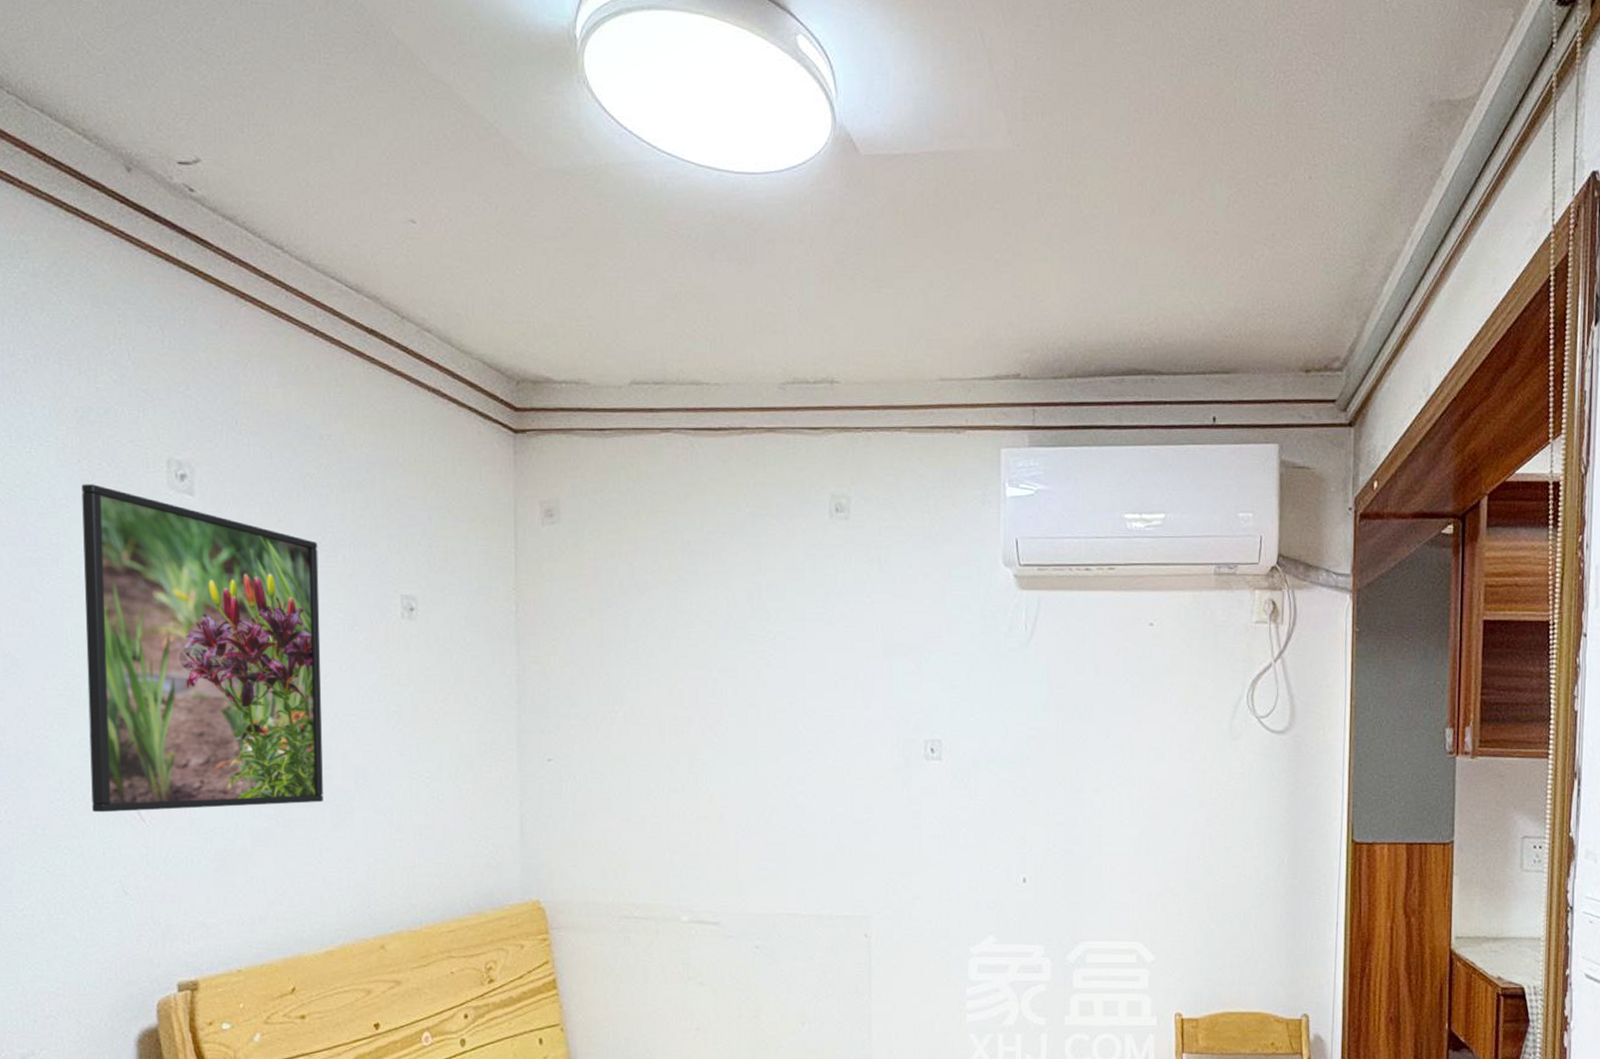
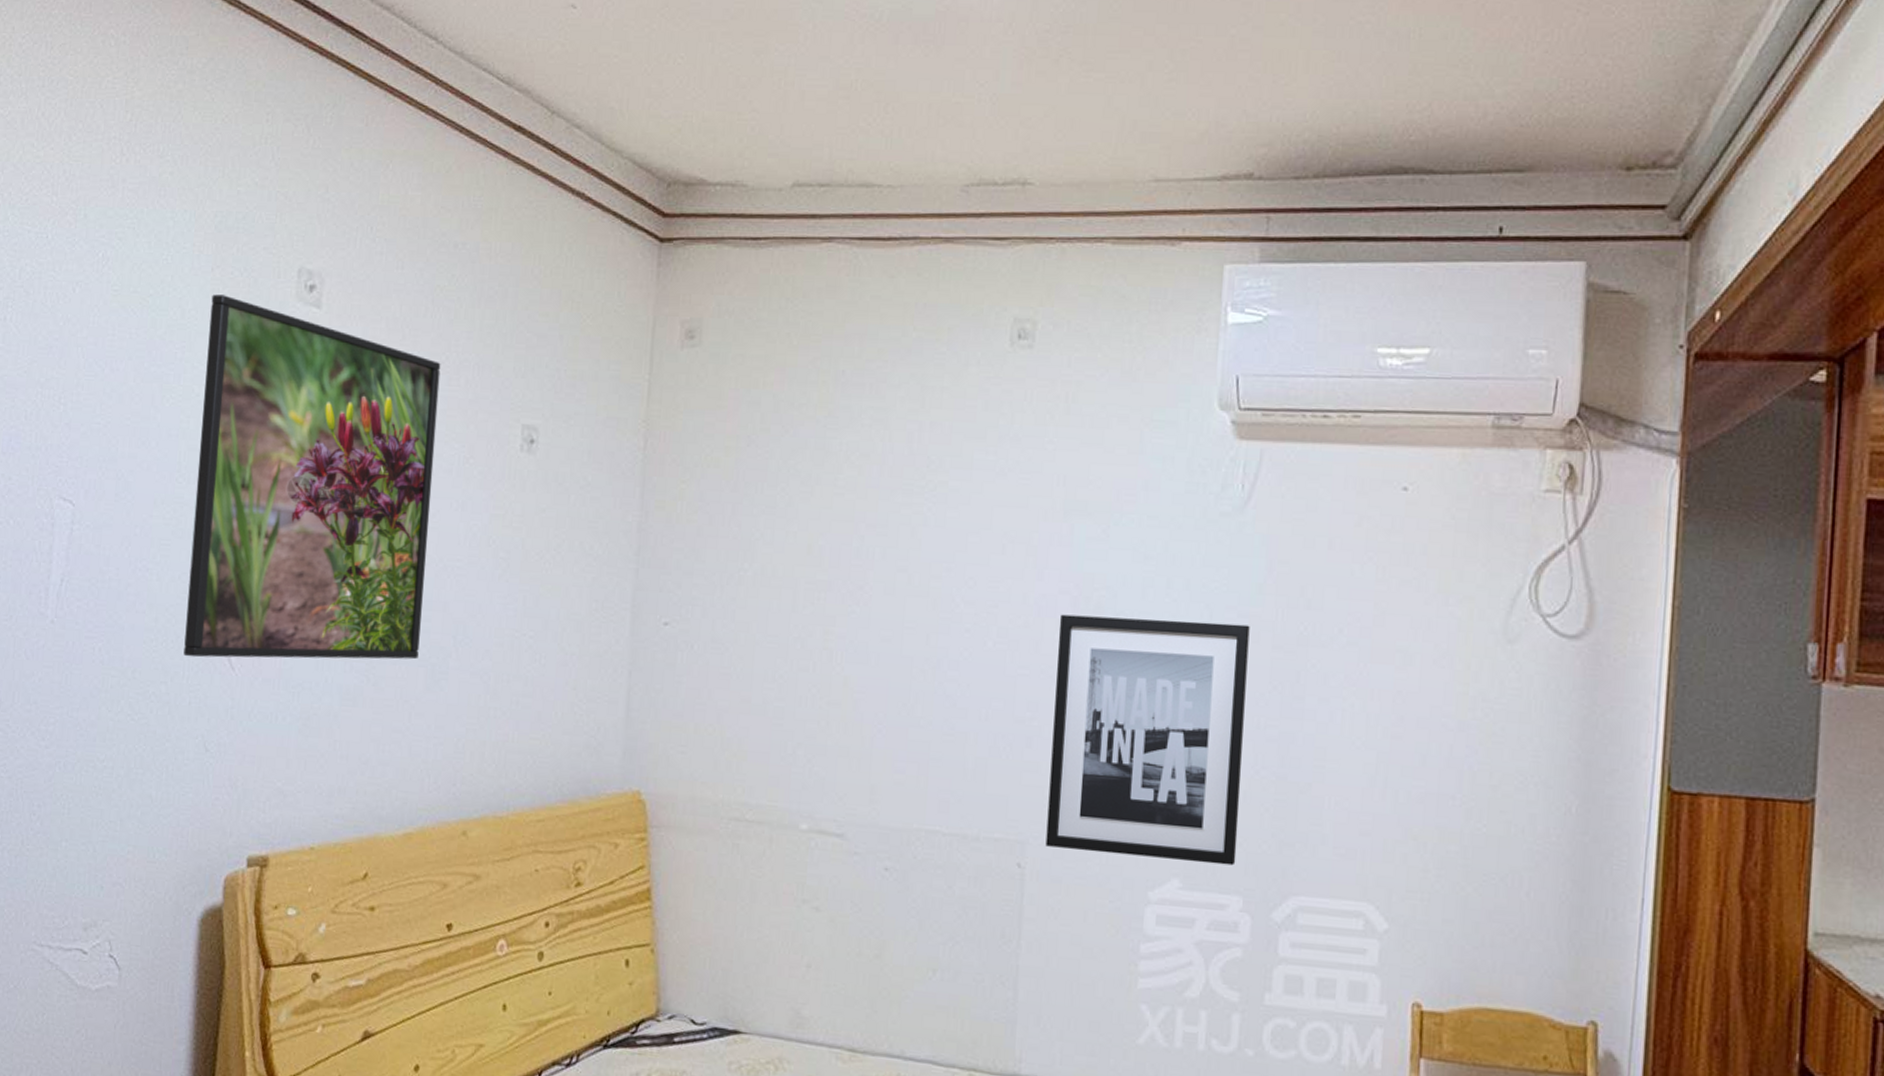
wall art: none [885,735,1038,922] -> present [1045,614,1250,866]

